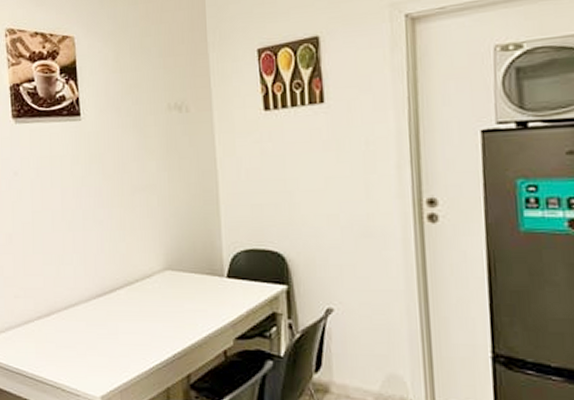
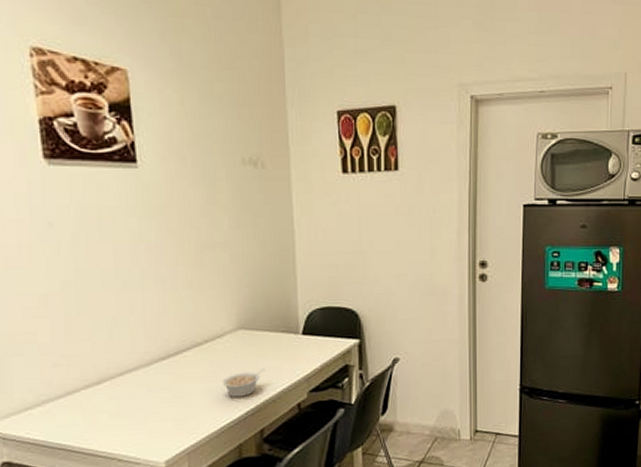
legume: none [151,311,192,339] -> present [222,368,266,397]

